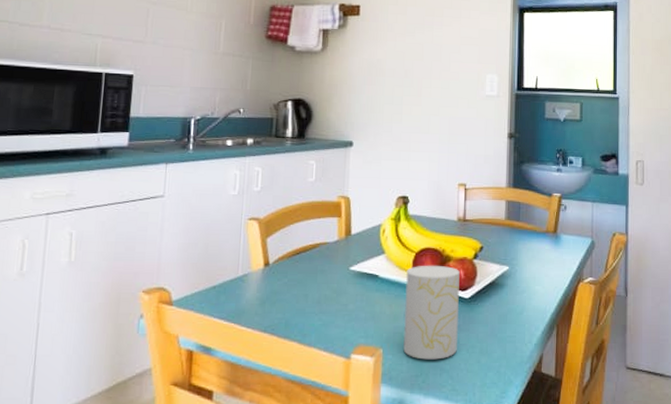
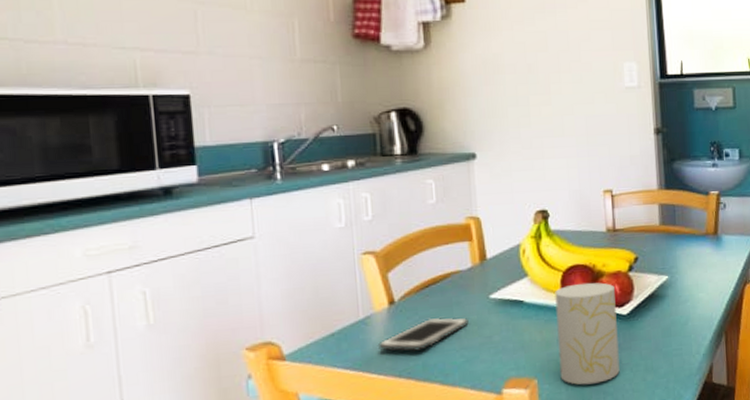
cell phone: none [249,281,329,310] -> present [377,317,469,351]

